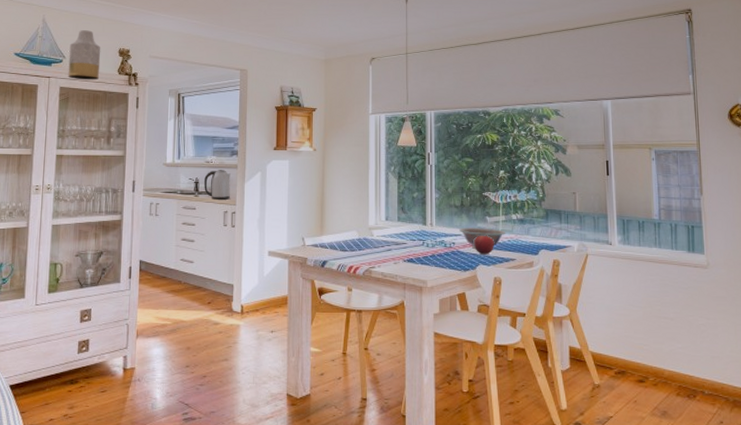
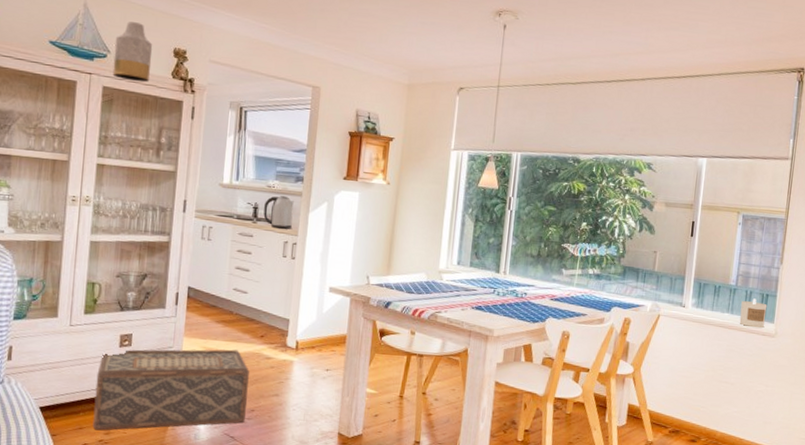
woven basket: none [57,317,199,405] -> present [92,349,249,431]
decorative bowl: present [459,228,505,249] -> none [533,278,580,301]
fruit: present [474,234,494,255] -> none [546,286,567,308]
candle: none [668,231,695,260] -> present [739,298,767,329]

